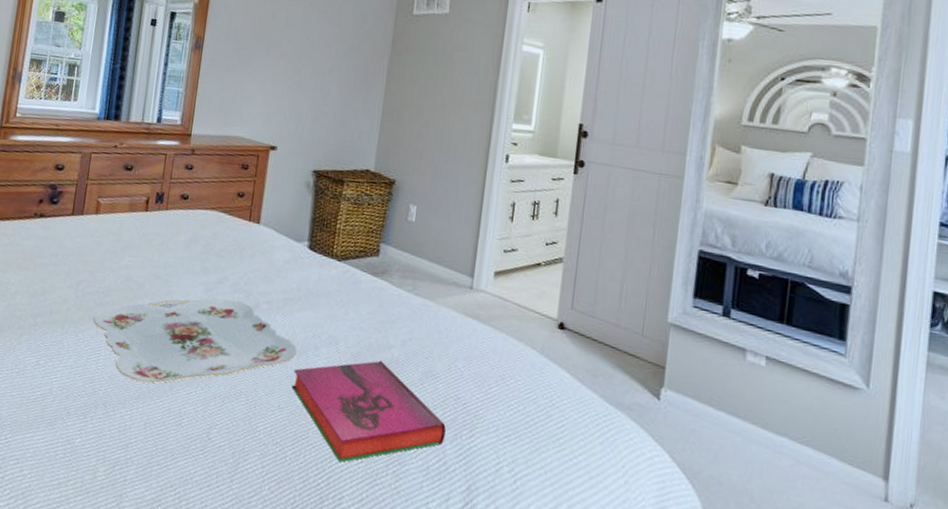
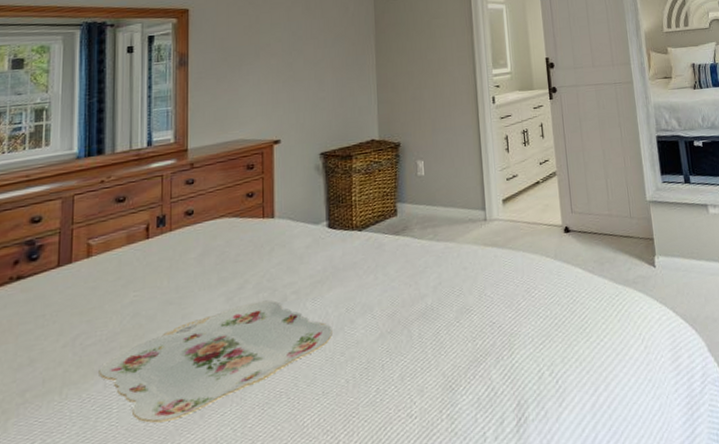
hardback book: present [292,360,446,462] -> none [333,312,489,426]

